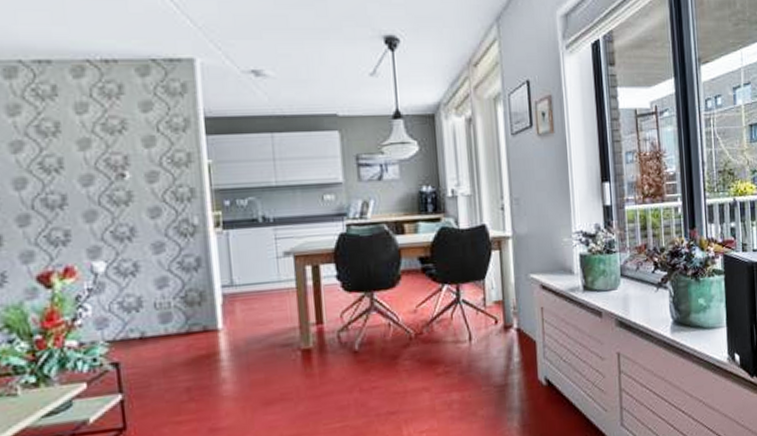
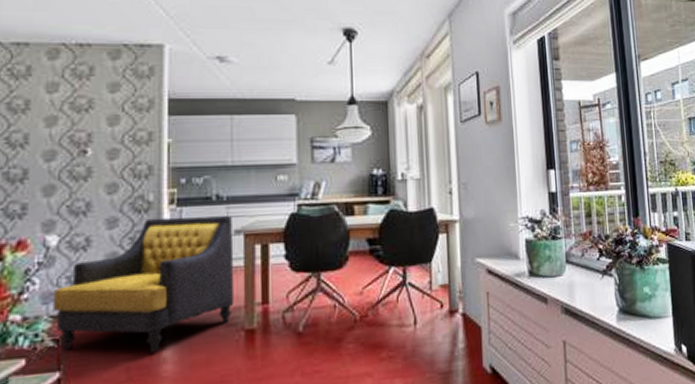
armchair: none [106,237,289,373] -> present [52,216,235,352]

